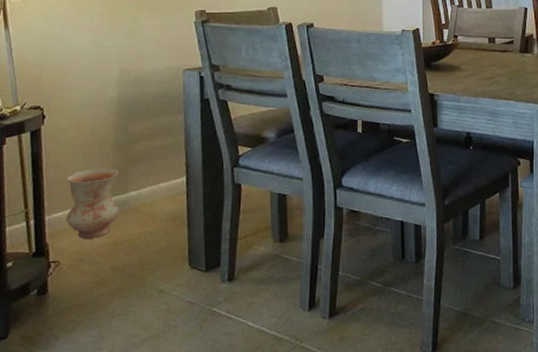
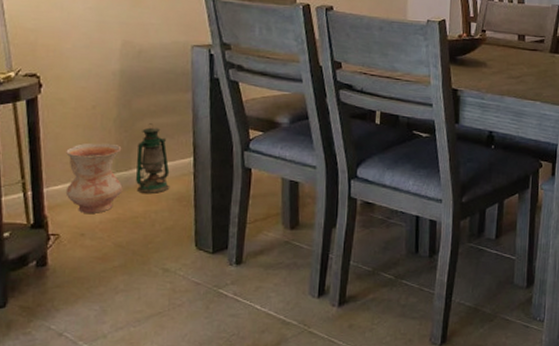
lantern: none [131,146,164,215] -> present [135,123,170,193]

